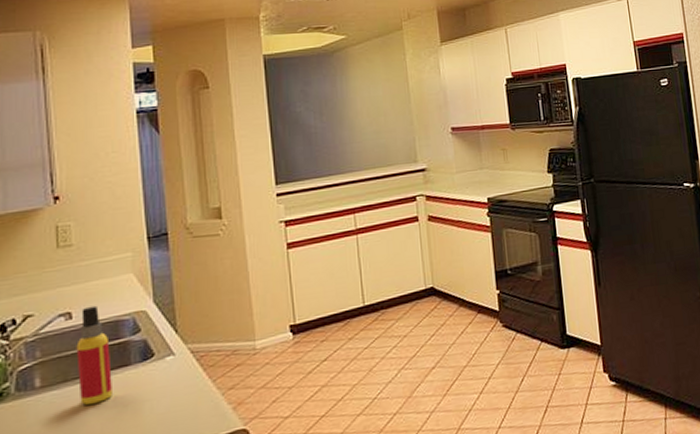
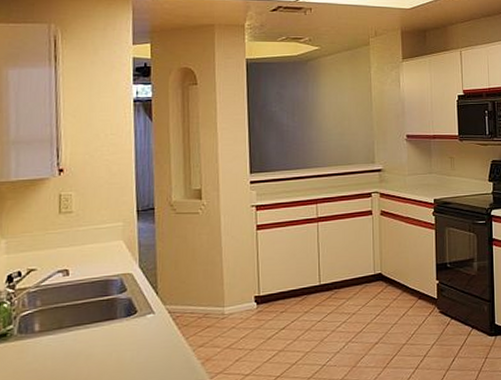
spray bottle: present [76,305,112,405] -> none [71,265,100,350]

